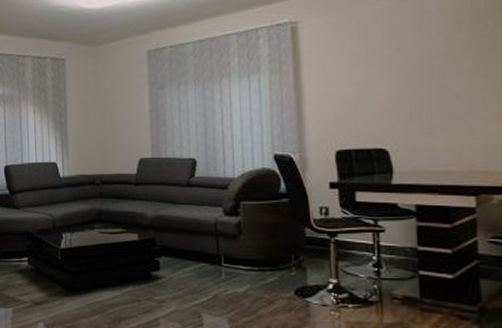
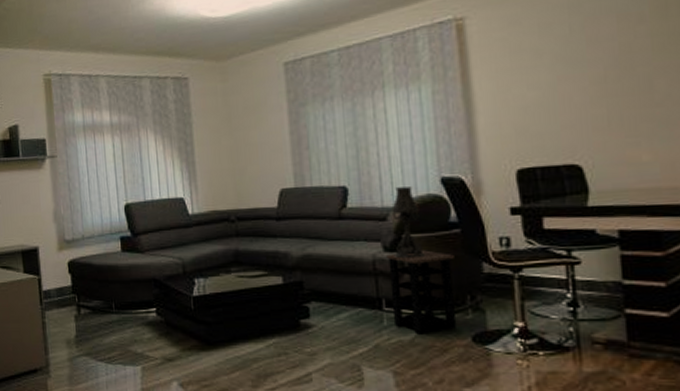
side table: none [226,215,282,288] -> present [386,250,456,335]
table lamp: none [232,161,259,222] -> present [391,187,426,259]

